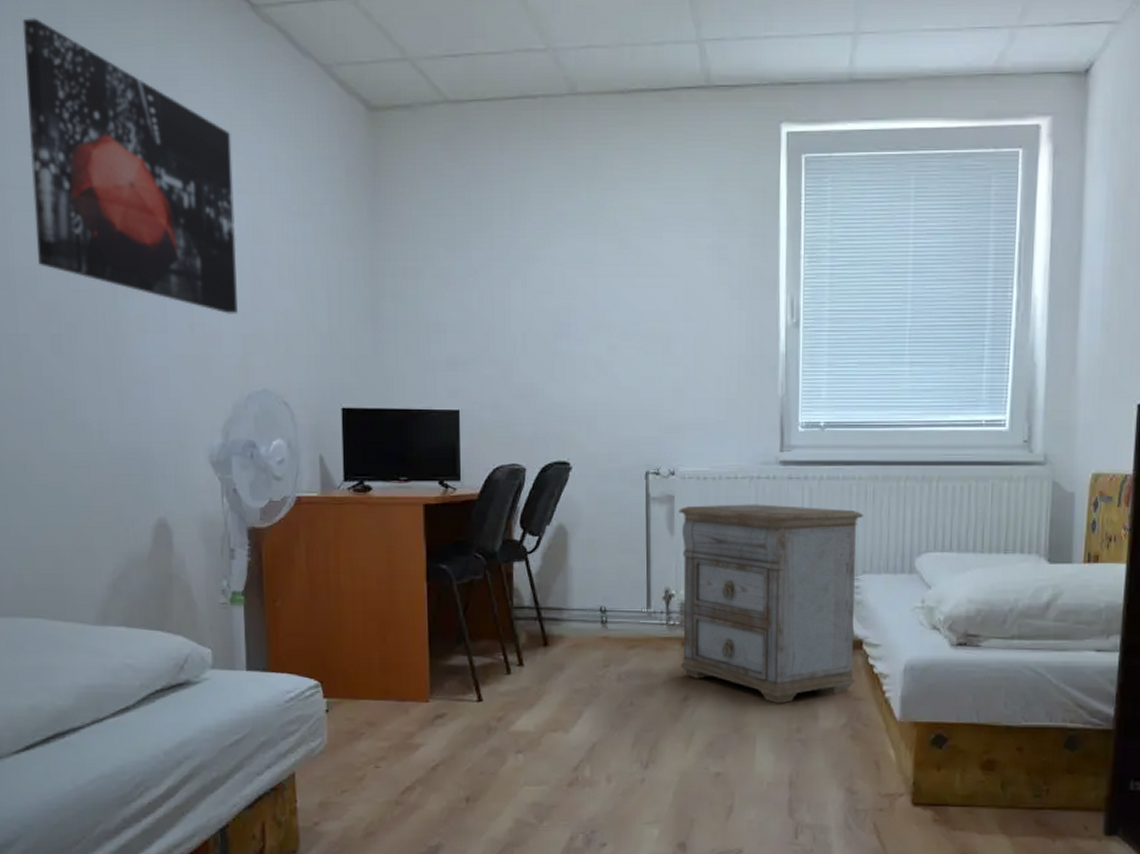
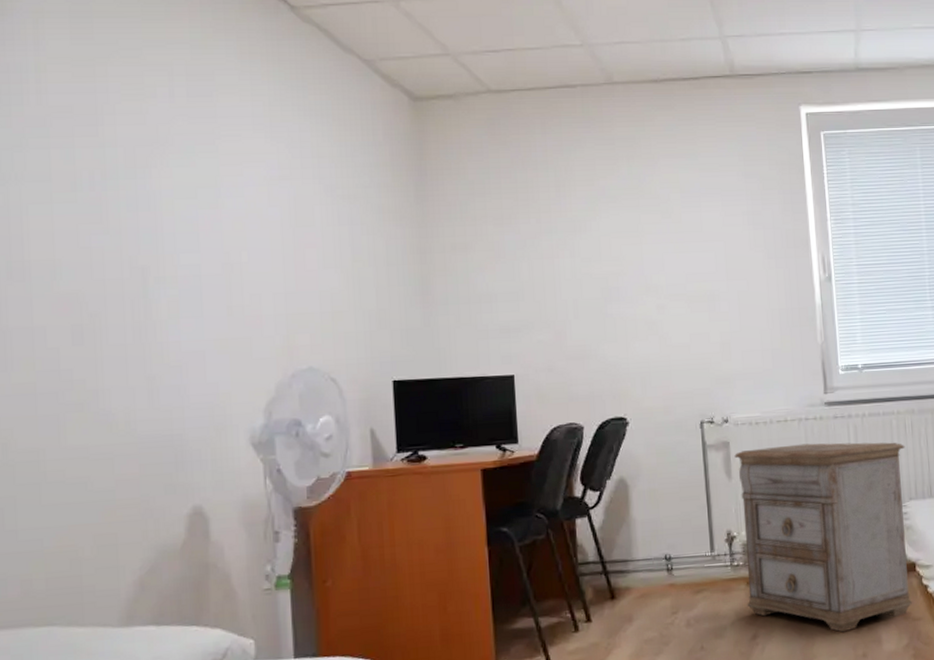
wall art: present [22,18,238,314] -> none [44,19,280,296]

